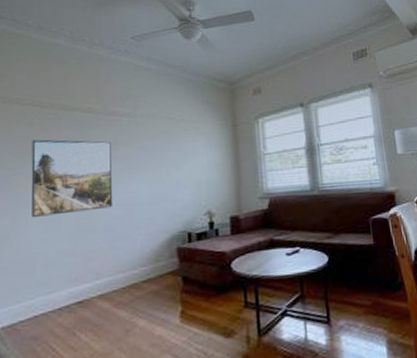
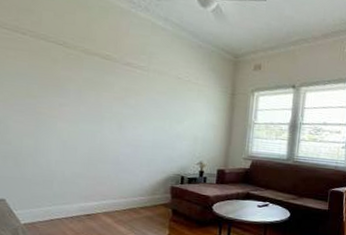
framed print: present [31,139,113,217] -> none [52,75,125,145]

